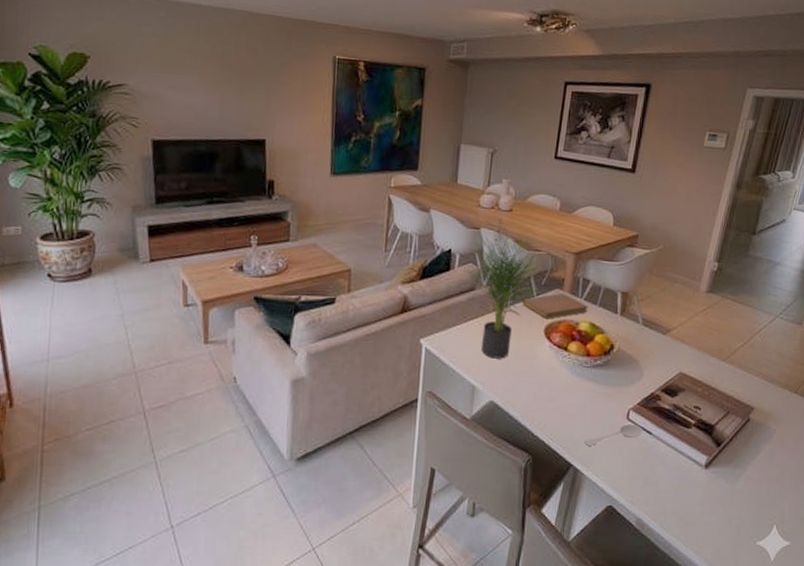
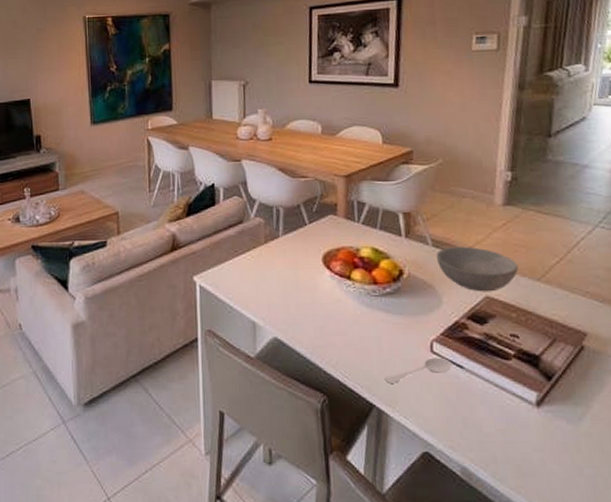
potted plant: present [461,216,542,359] -> none [226,146,312,292]
notebook: present [522,294,588,319] -> none [295,219,367,247]
bowl: none [644,327,710,369] -> present [436,247,519,292]

